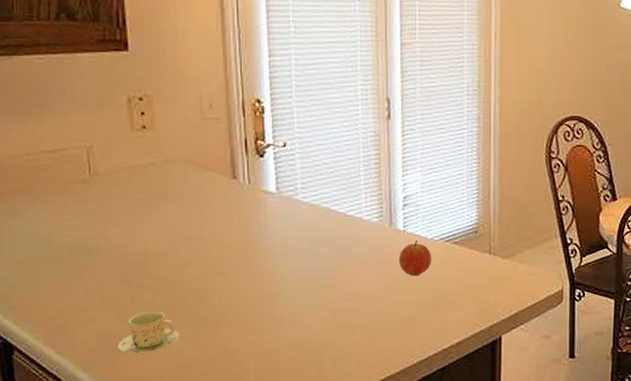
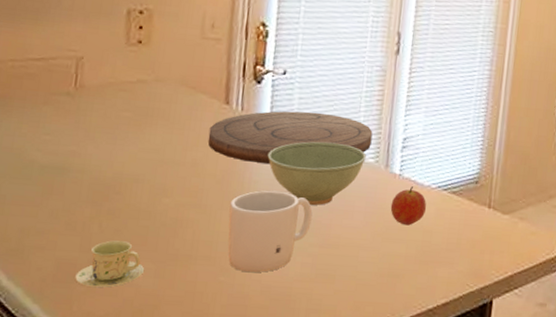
cutting board: none [221,179,374,230] -> present [208,111,373,163]
mug: none [250,254,327,330] -> present [227,190,313,273]
bowl: none [278,206,371,266] -> present [267,141,366,206]

